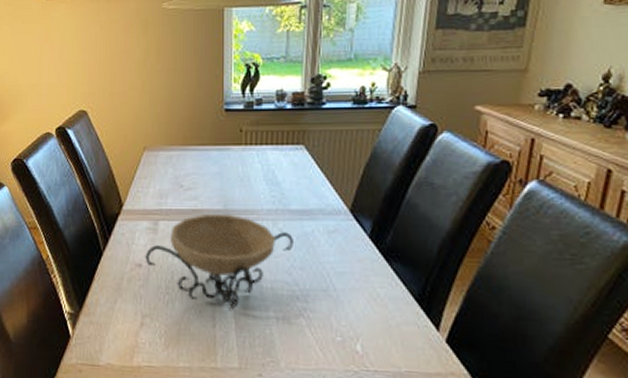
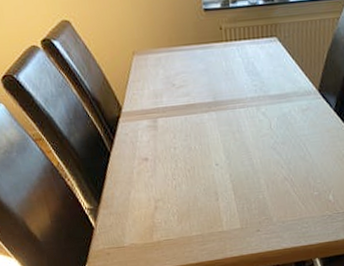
decorative bowl: present [145,215,295,312] -> none [149,105,276,186]

